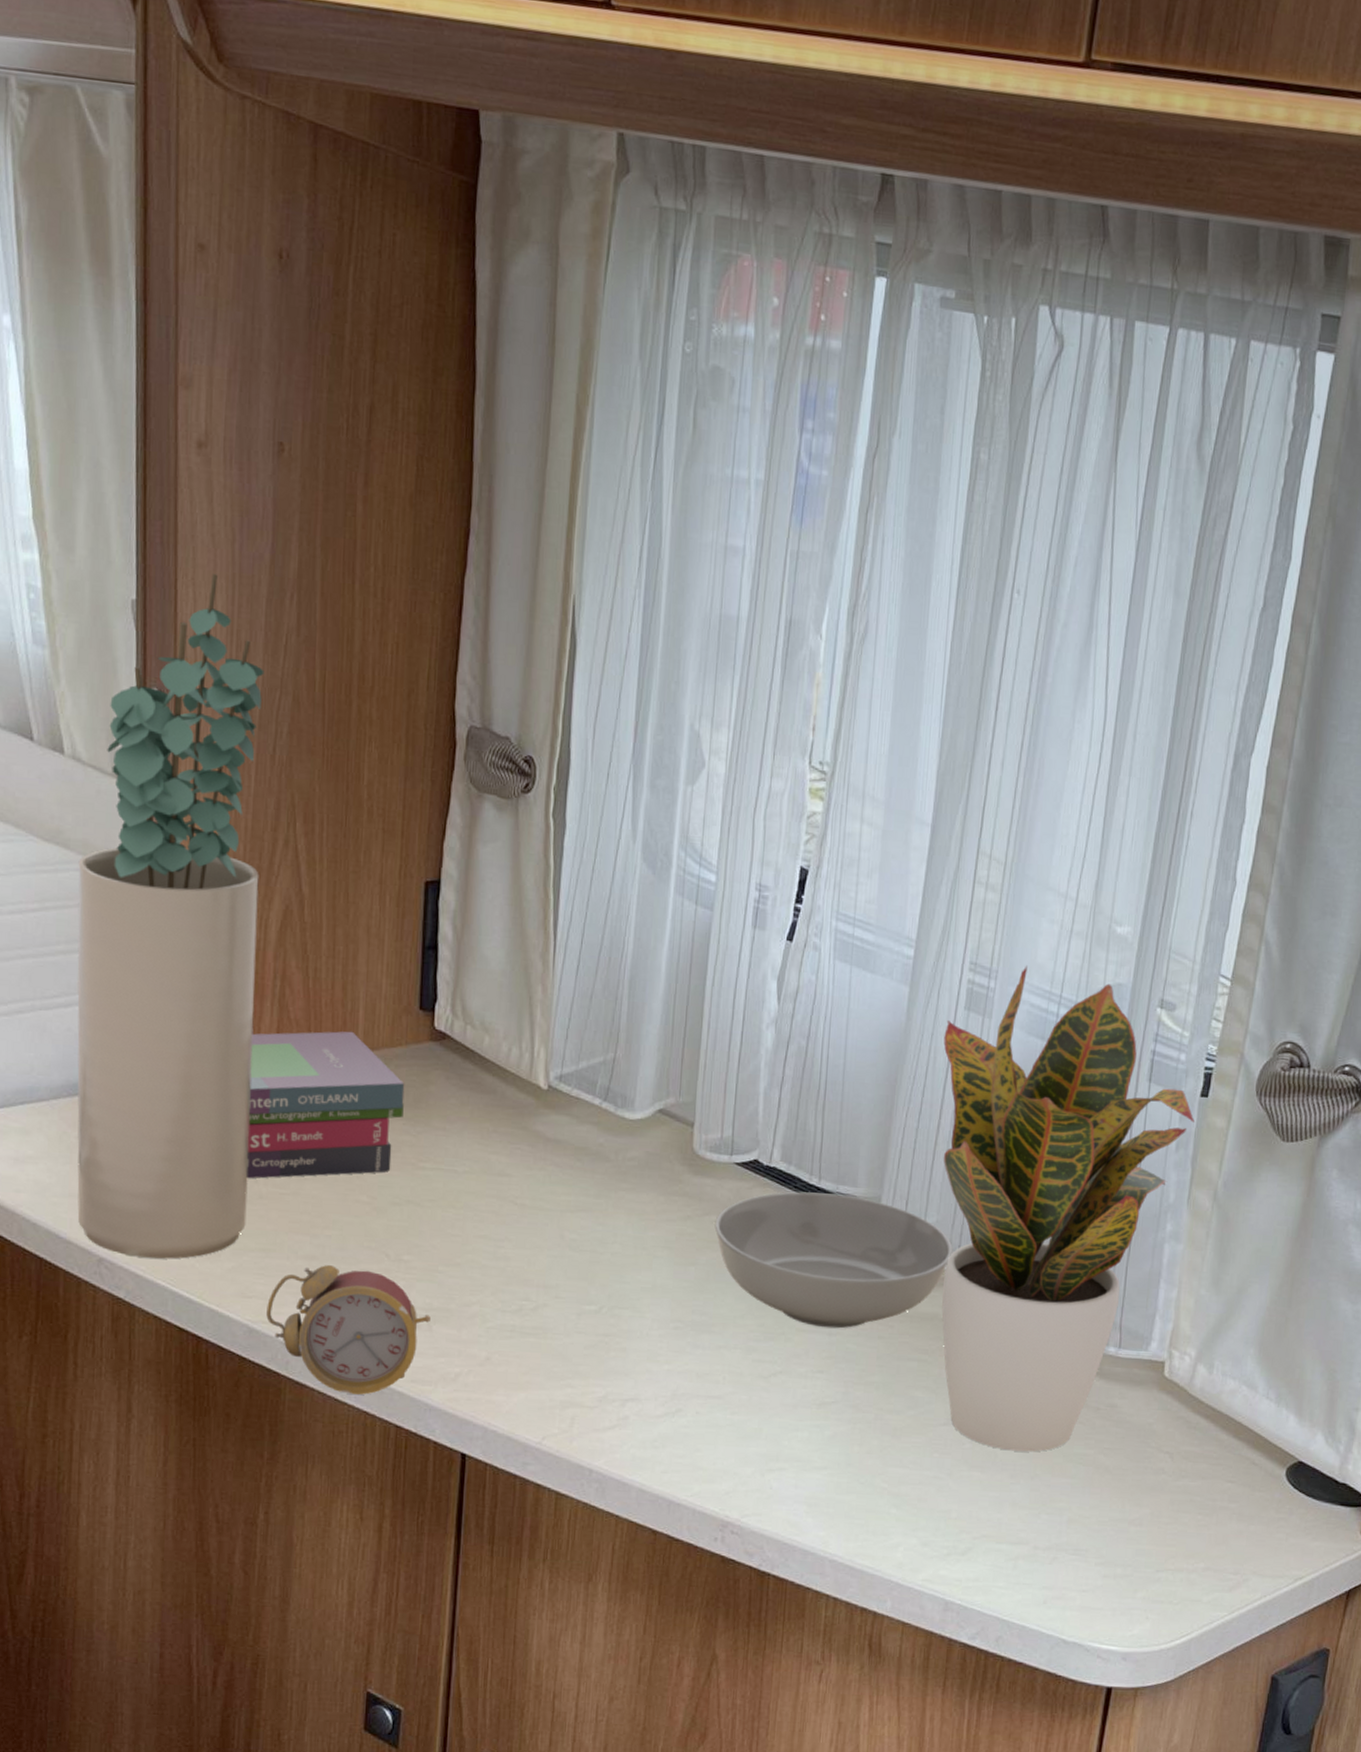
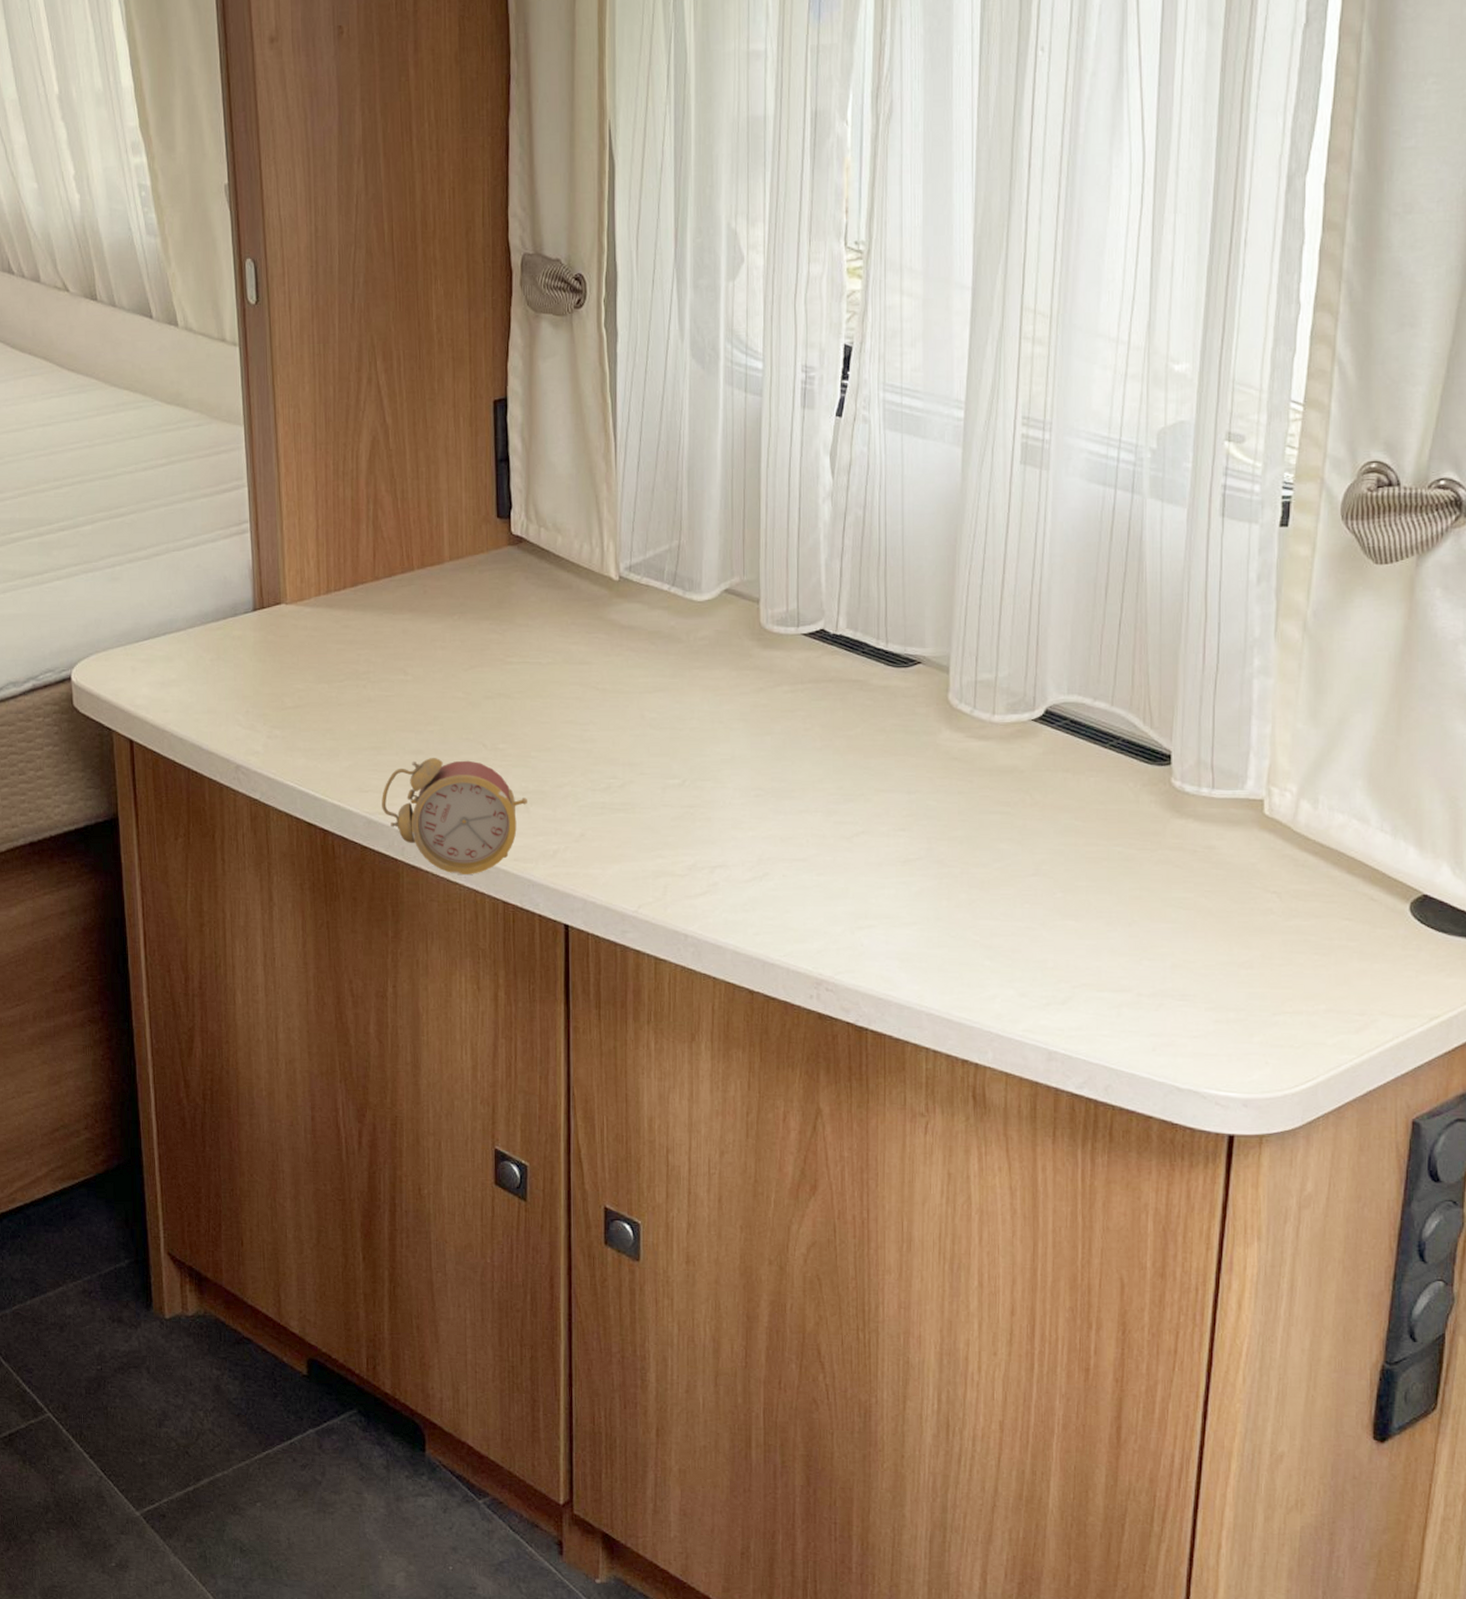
vase: present [77,573,264,1259] -> none [196,151,359,762]
books: present [247,1031,405,1179] -> none [352,543,489,685]
bowl: present [714,1191,953,1329] -> none [787,656,1028,787]
potted plant: present [942,965,1195,1452] -> none [1001,413,1275,898]

